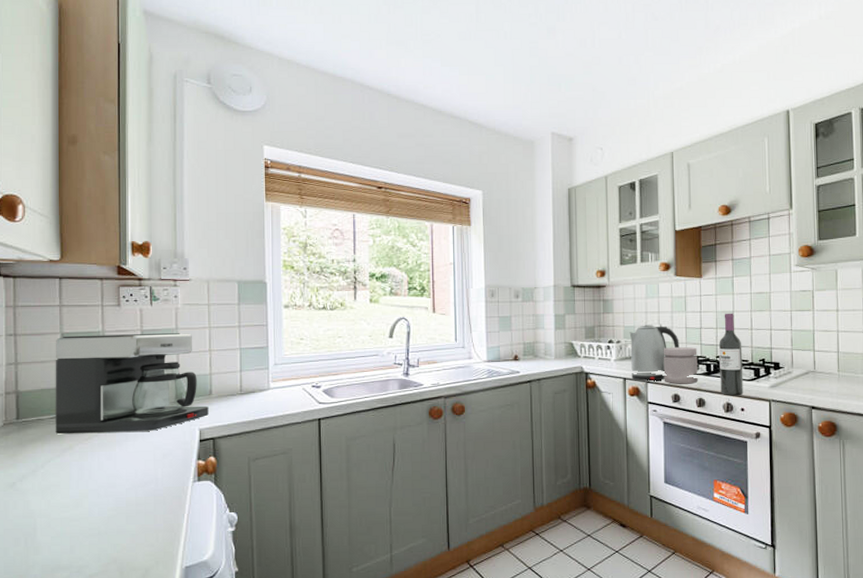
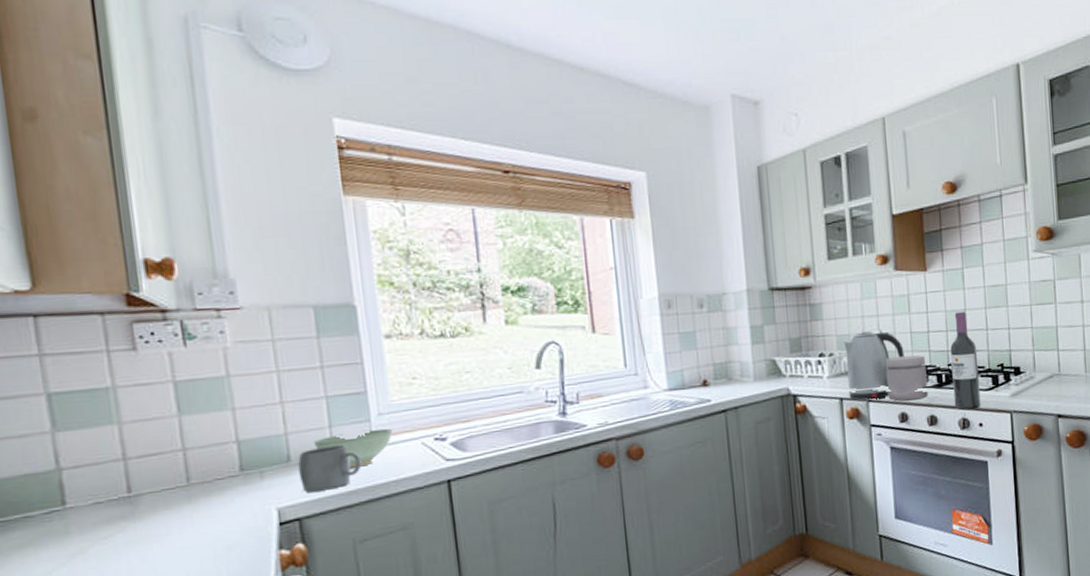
coffee maker: present [55,332,209,435] -> none [39,380,289,535]
mug: none [217,385,259,419] -> present [298,444,362,492]
bowl: none [228,375,283,403] -> present [313,428,393,468]

